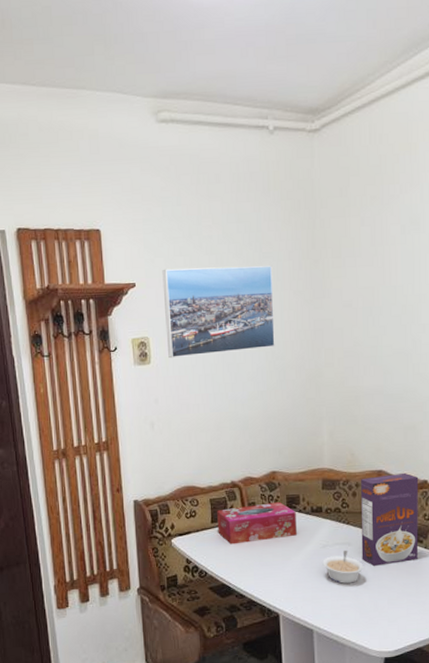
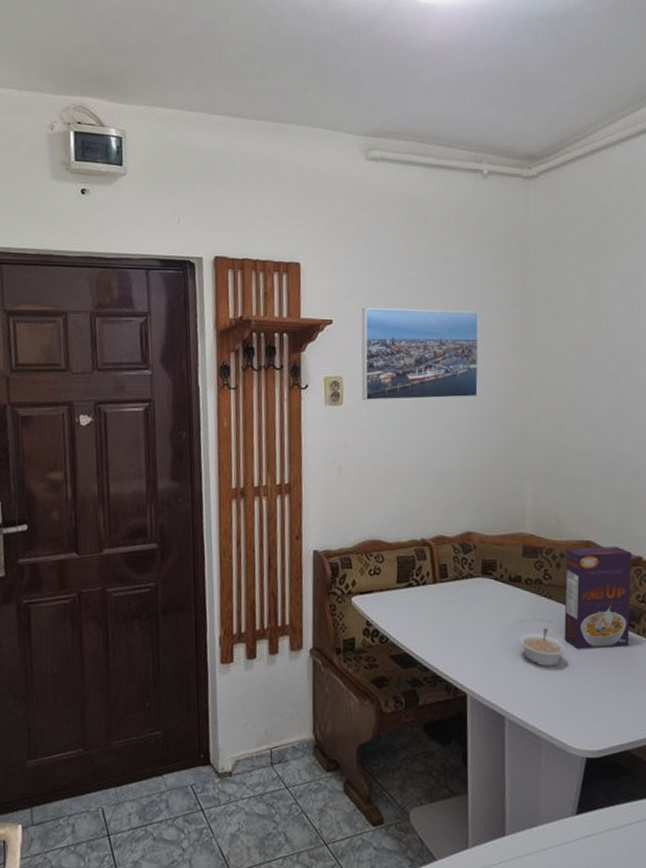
tissue box: present [217,502,297,545] -> none [403,566,492,610]

